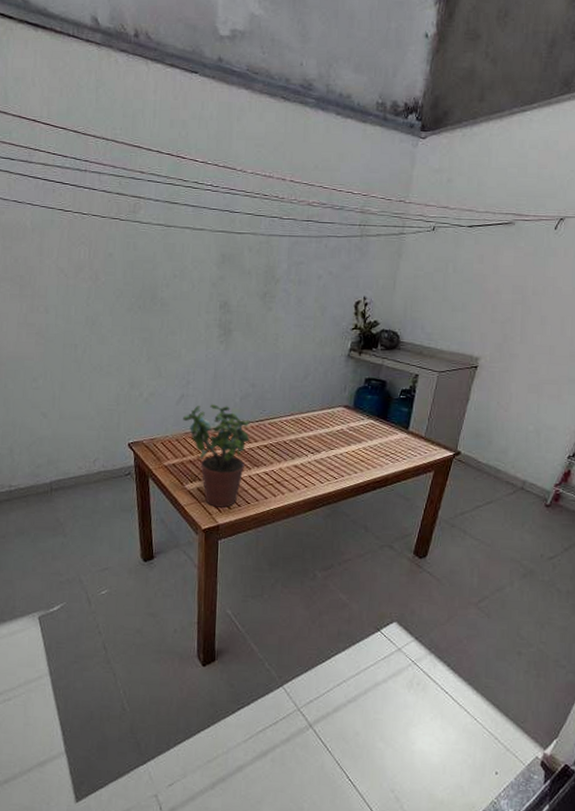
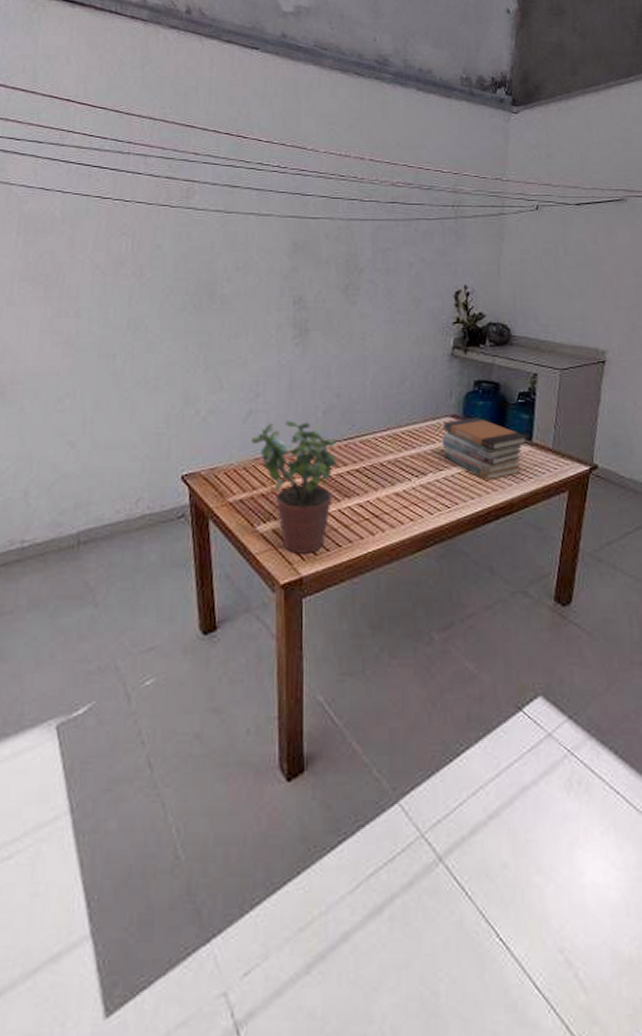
book stack: none [334,408,405,459] -> present [441,416,528,480]

